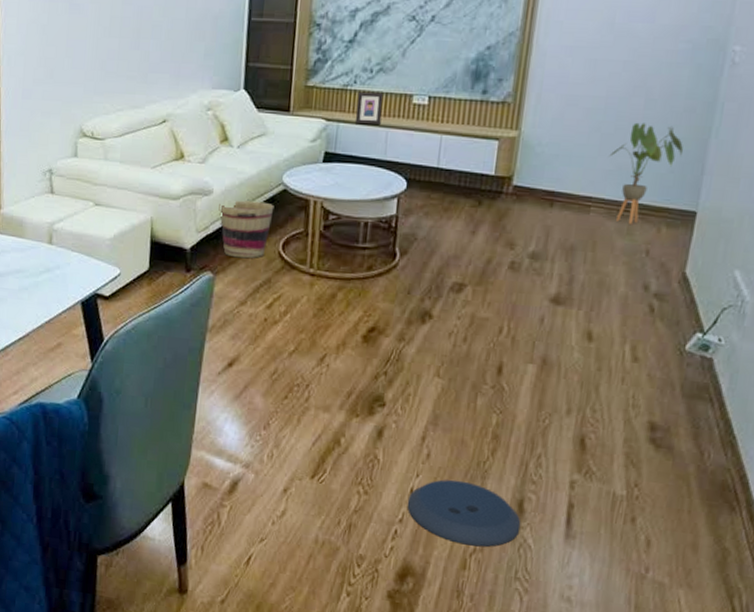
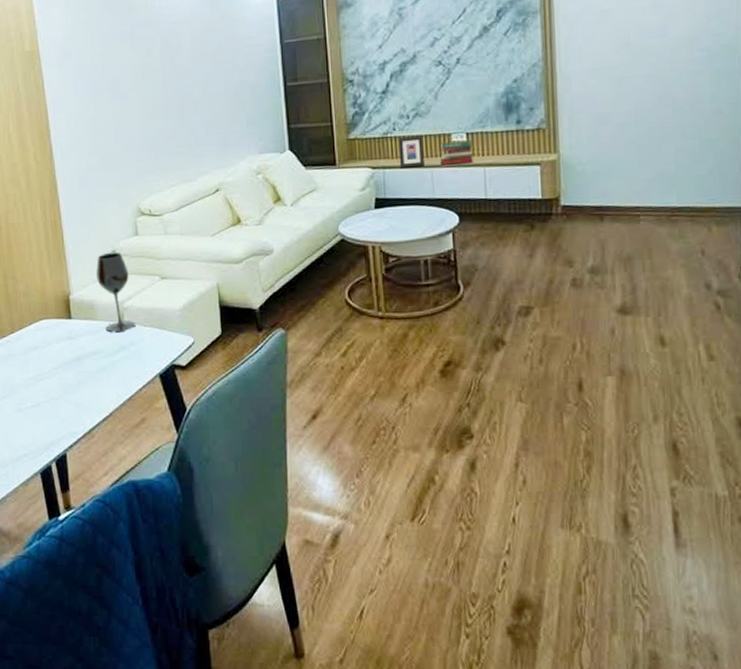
wineglass: none [29,170,64,254] -> present [96,252,136,333]
basket: present [219,200,274,259] -> none [281,254,335,311]
books: none [397,103,434,129] -> present [440,139,473,165]
robot vacuum: present [407,479,521,547] -> none [511,503,629,568]
house plant: present [609,122,683,224] -> none [648,129,717,227]

